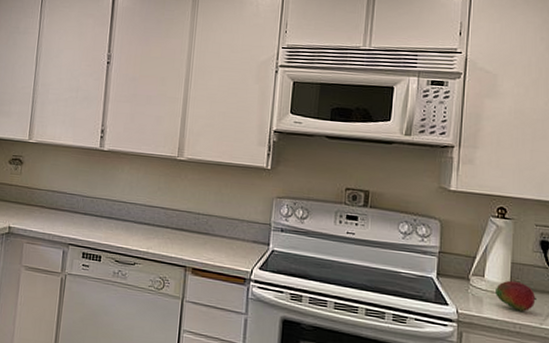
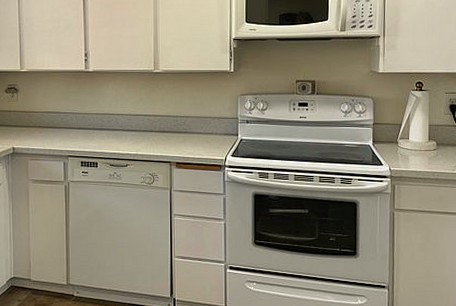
fruit: present [496,280,538,311] -> none [418,139,450,162]

